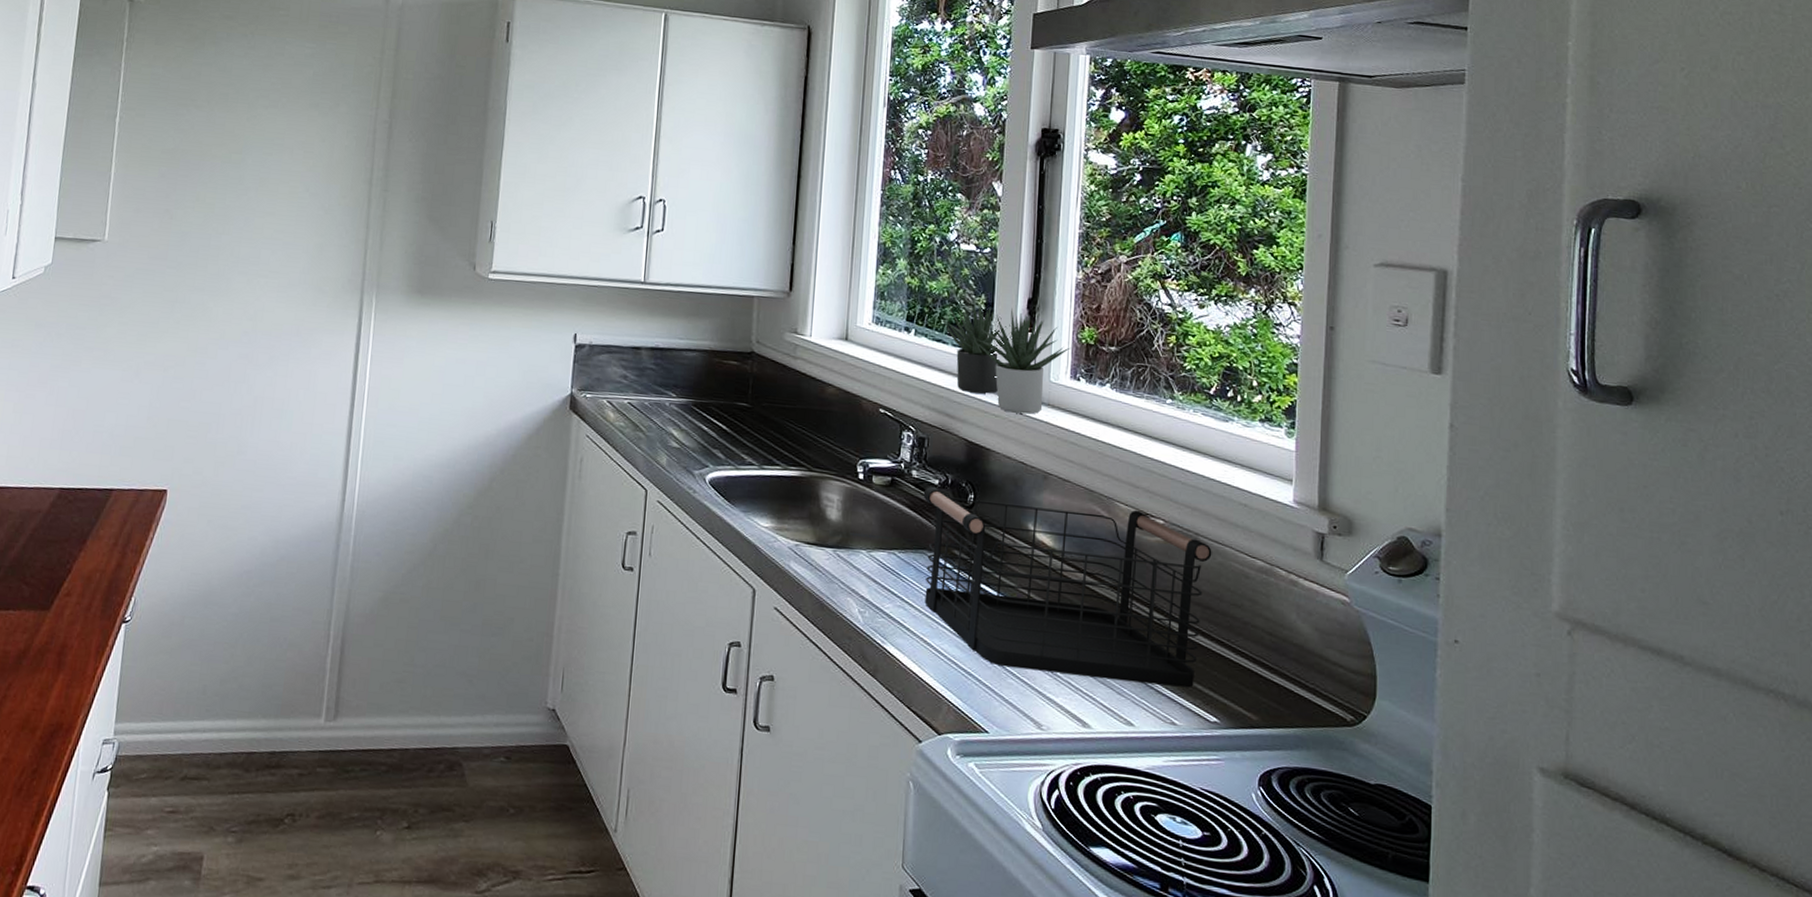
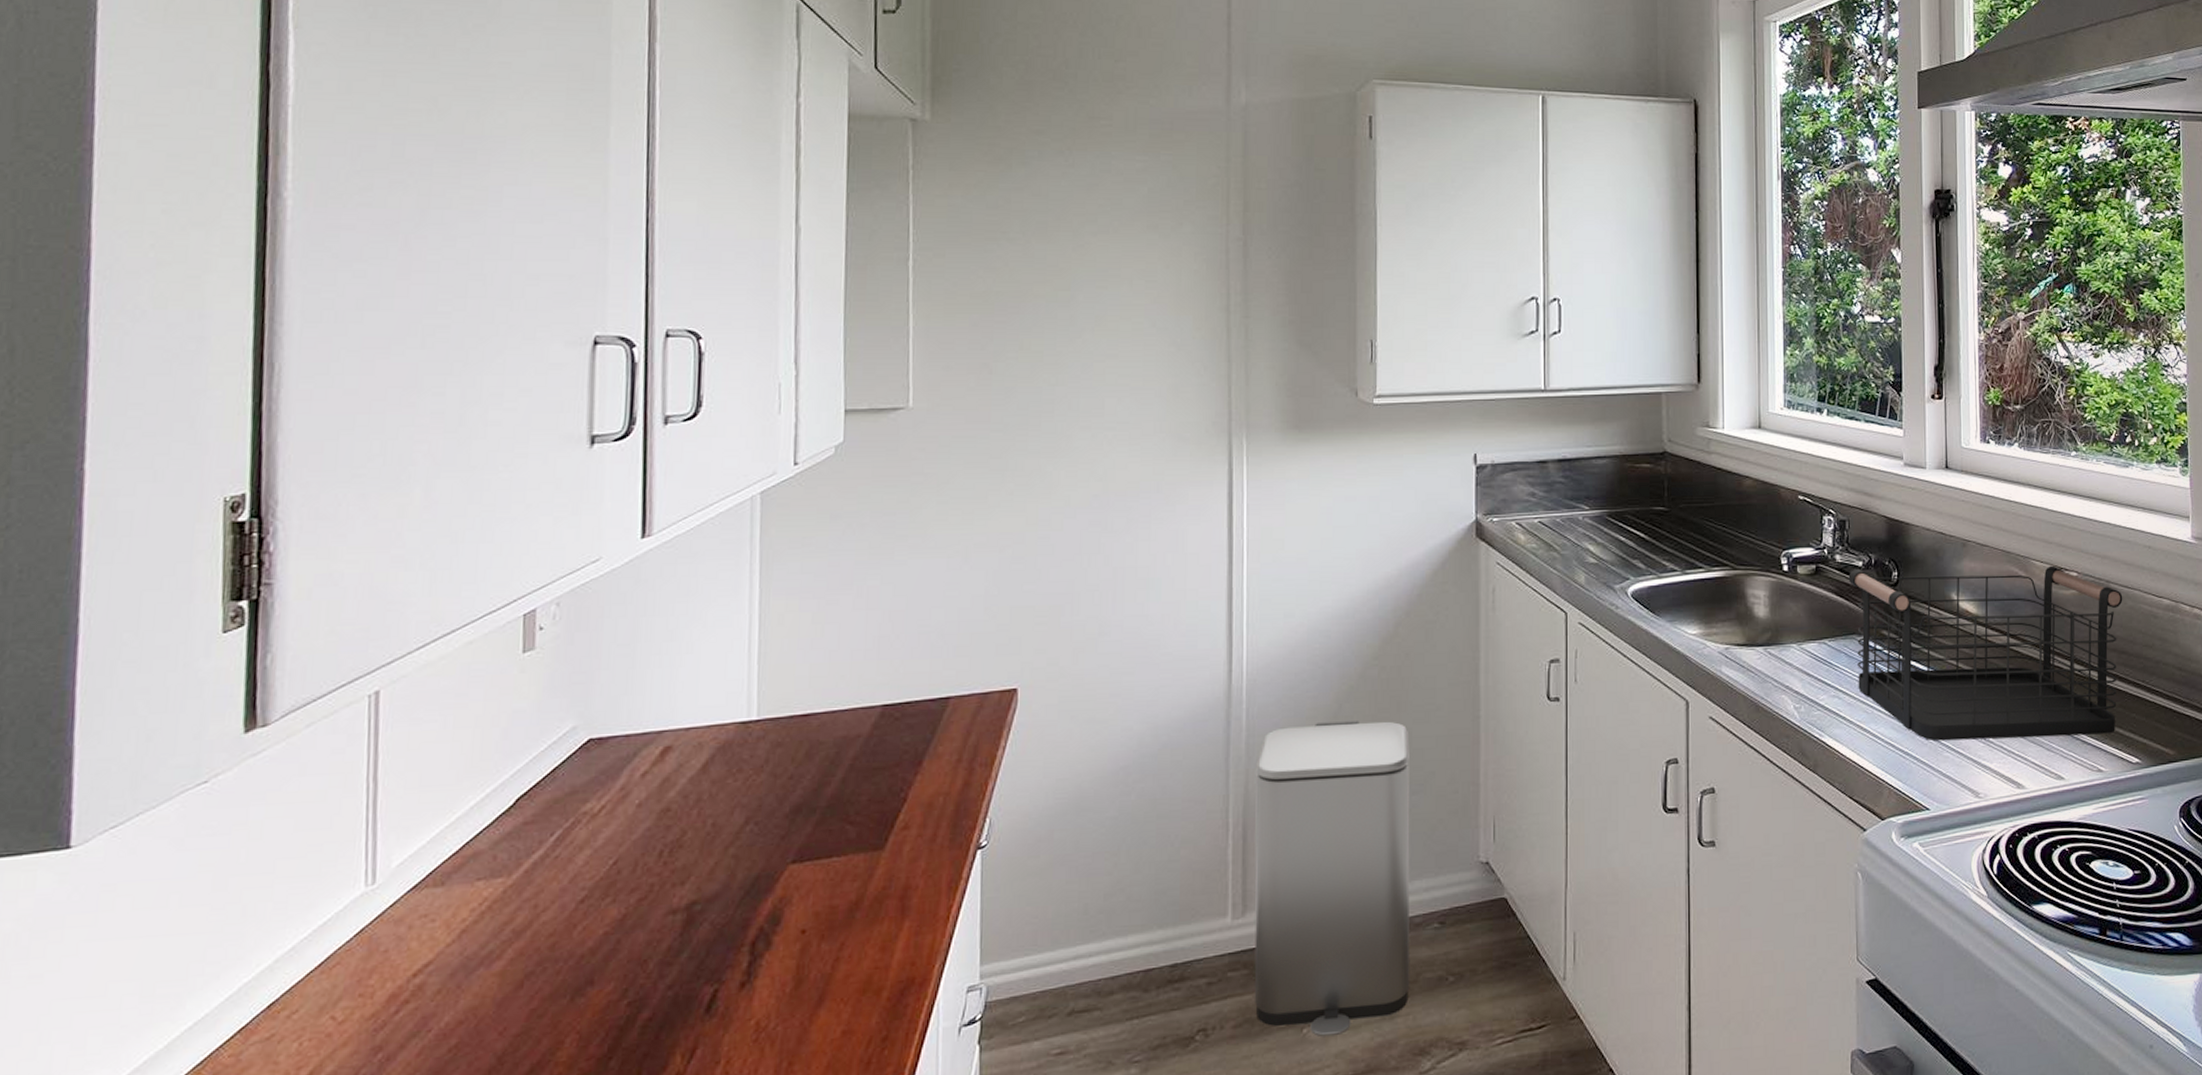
pedal bin: none [338,557,494,844] -> present [1254,721,1410,1038]
succulent plant: present [942,303,1071,414] -> none [1852,375,1978,483]

